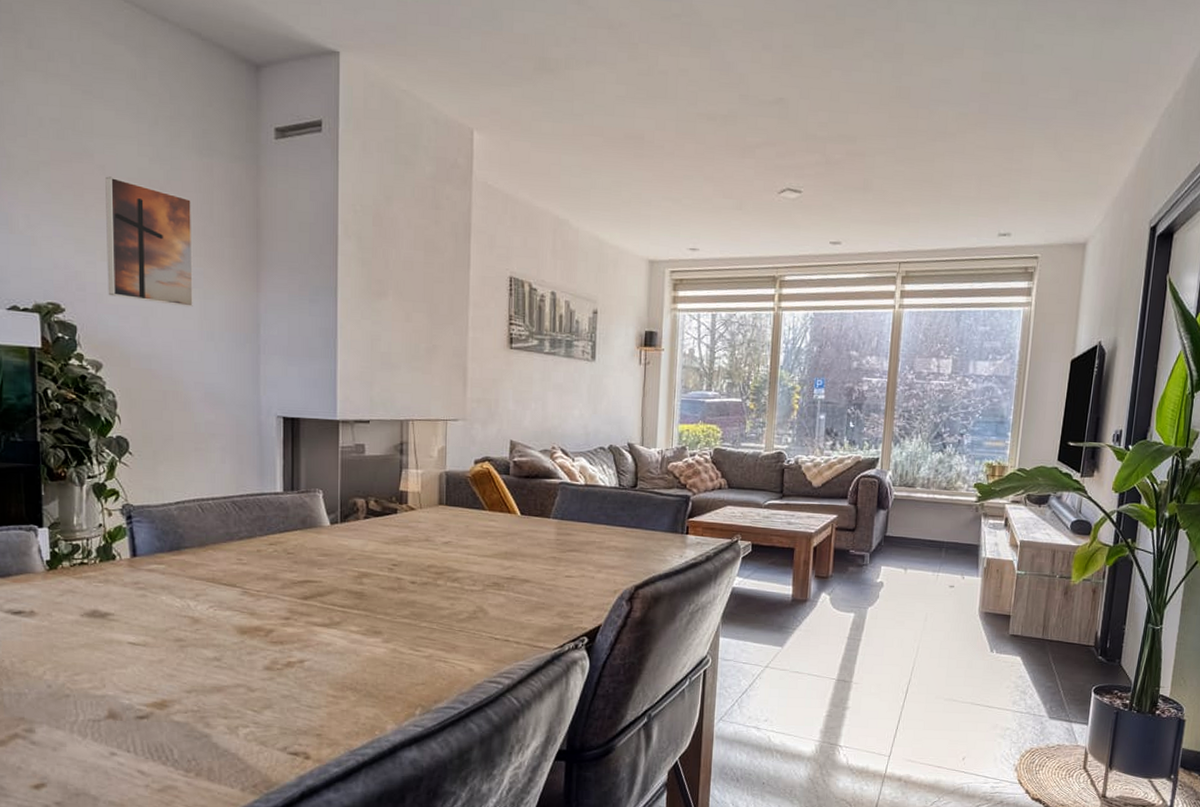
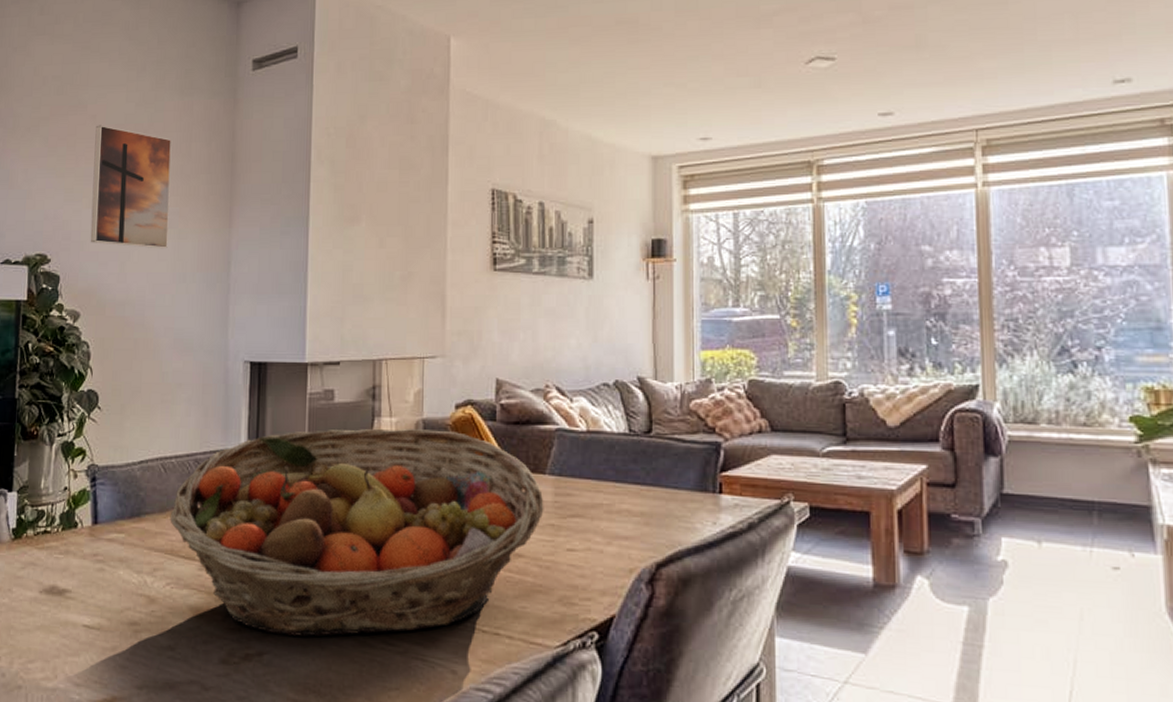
fruit basket: none [210,478,548,647] -> present [170,428,544,637]

